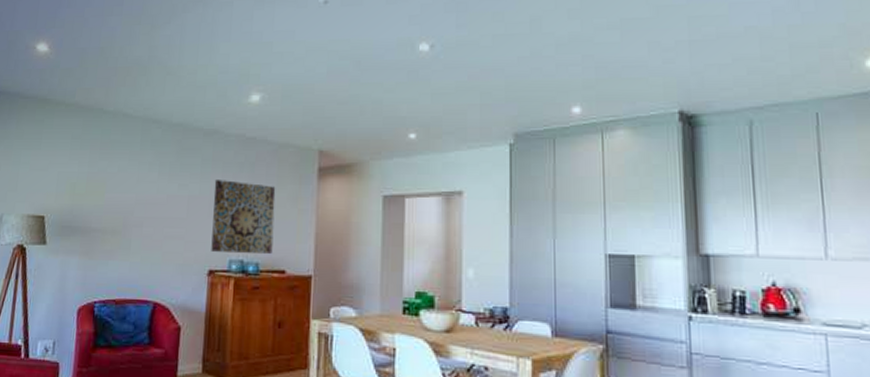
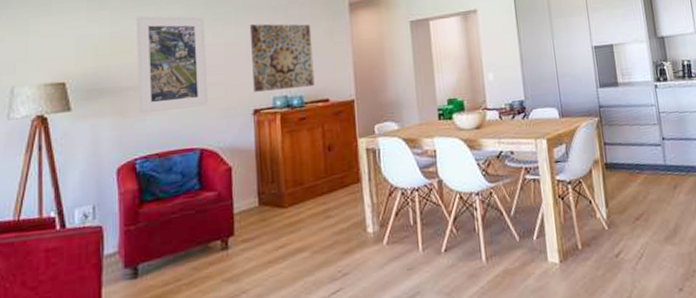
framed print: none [104,158,173,259] -> present [137,15,209,113]

